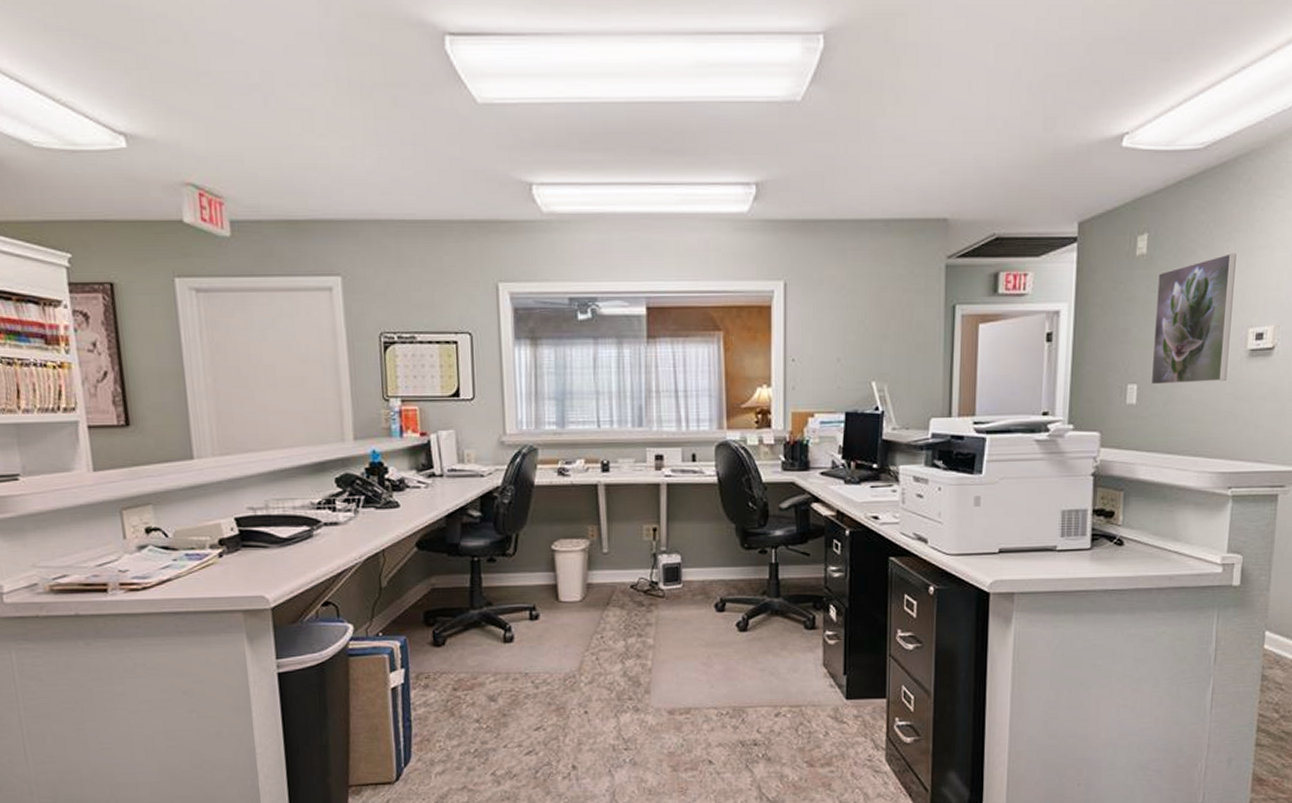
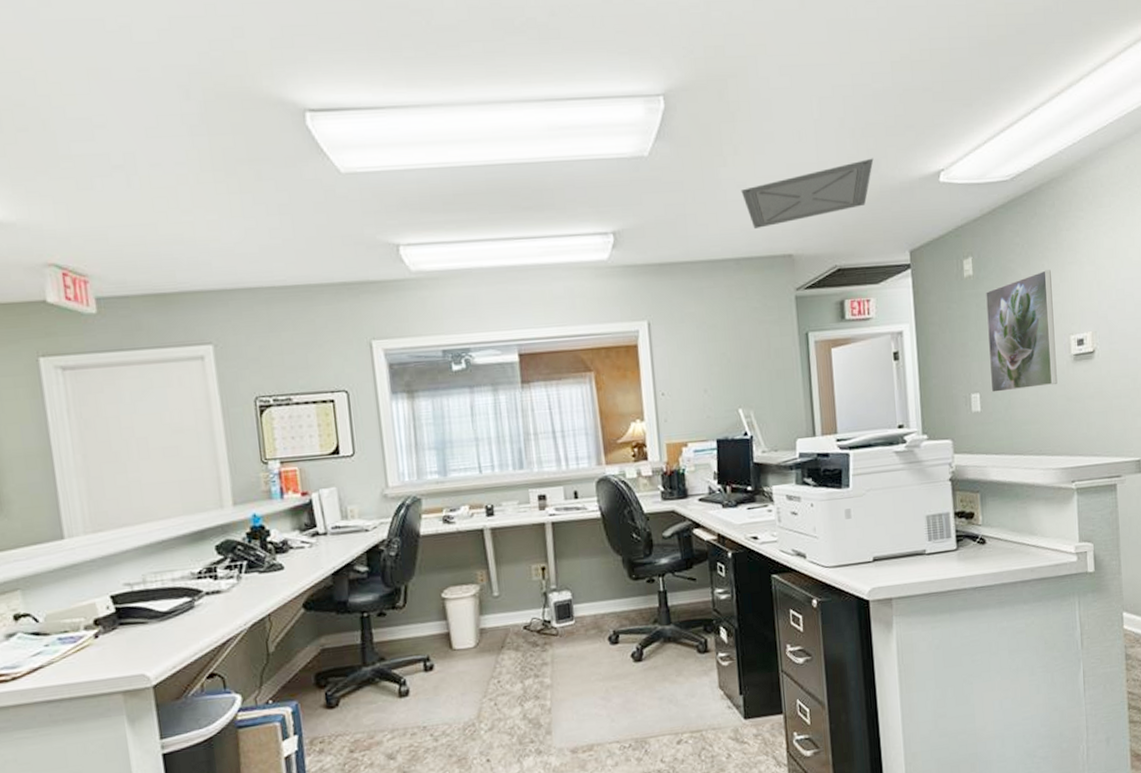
ceiling vent: none [898,115,1050,187] -> present [741,158,874,228]

